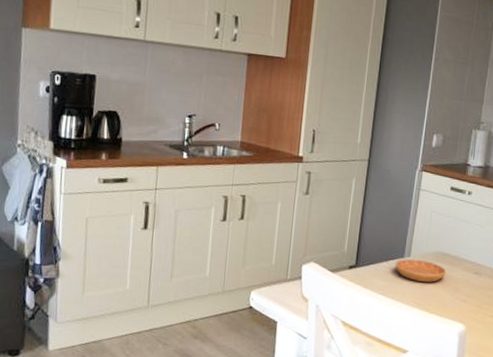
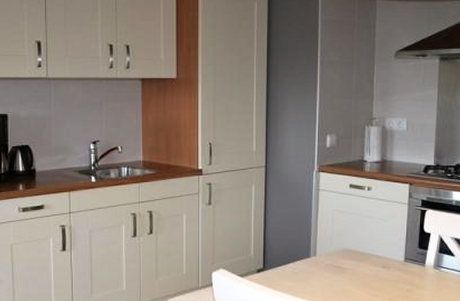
saucer: present [395,258,446,282] -> none [302,258,354,279]

